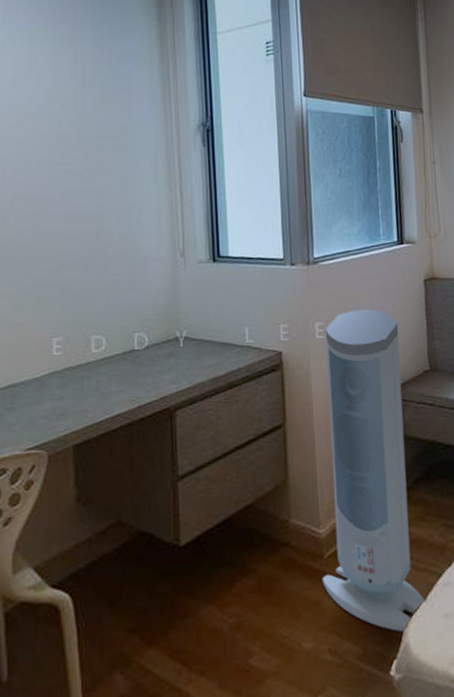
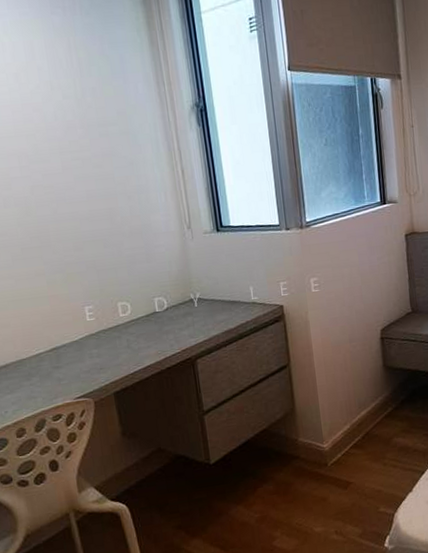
air purifier: present [322,309,427,632] -> none [319,263,412,516]

